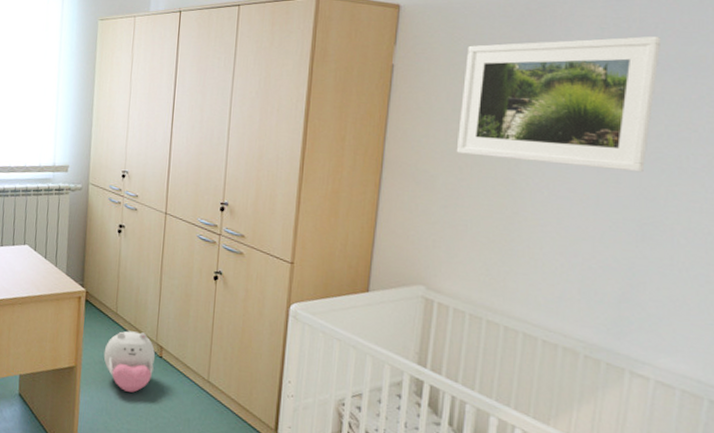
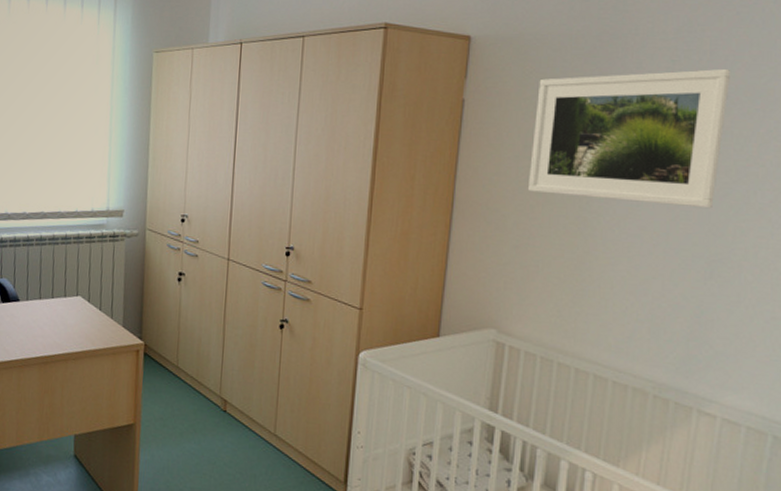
plush toy: present [103,330,155,393] -> none [164,384,219,449]

